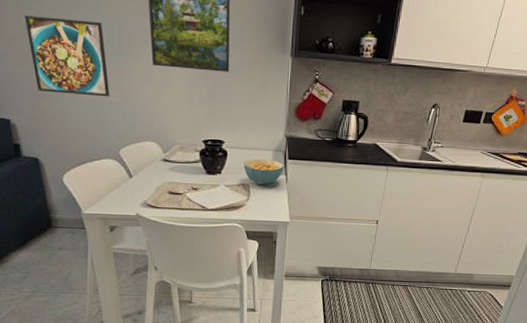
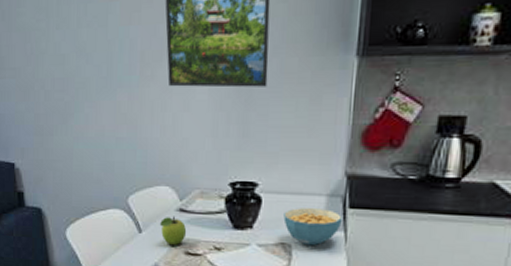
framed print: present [24,15,110,97] -> none [30,36,119,131]
fruit: none [148,165,170,188] -> present [160,216,187,246]

